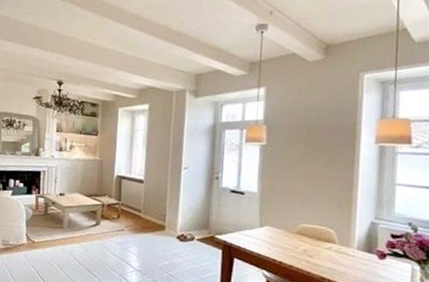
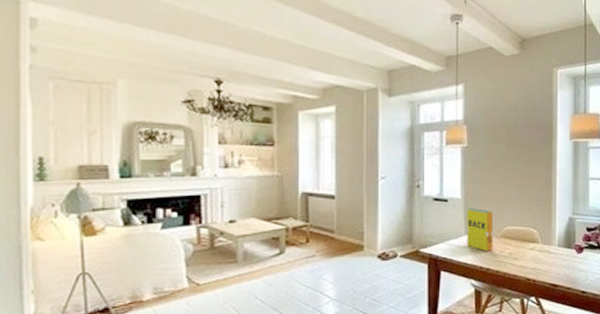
book: none [261,203,289,246] -> present [467,208,494,252]

